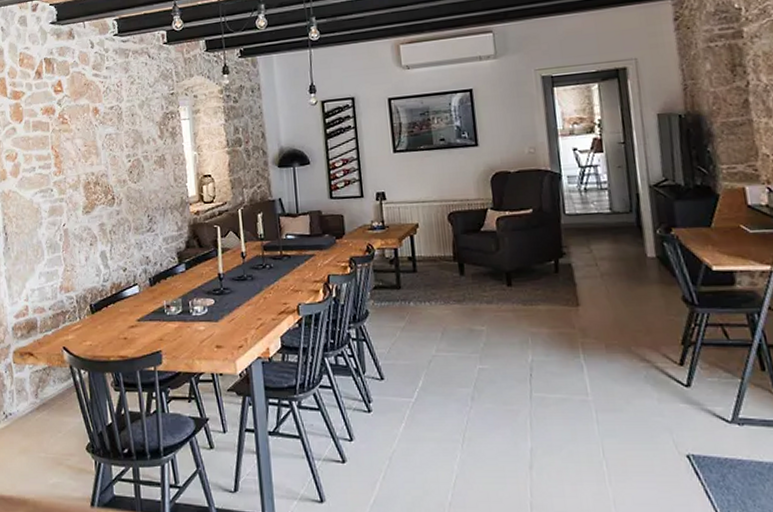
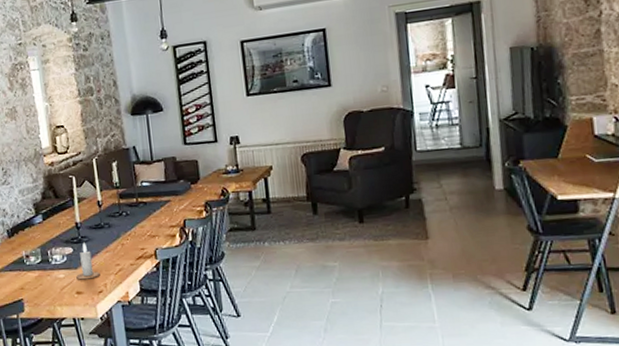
candle: none [216,295,241,333] -> present [76,243,100,280]

